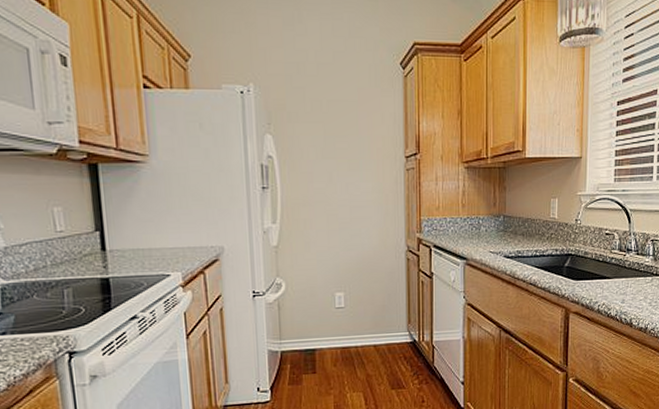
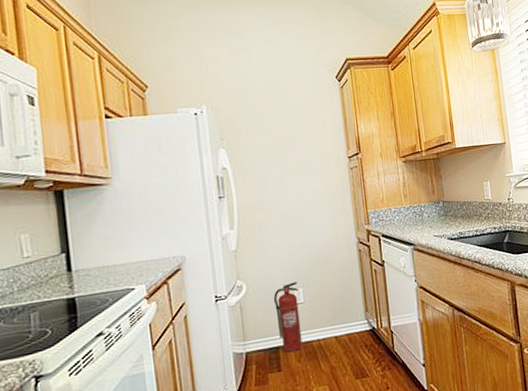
fire extinguisher: none [313,285,341,356] -> present [273,282,303,352]

